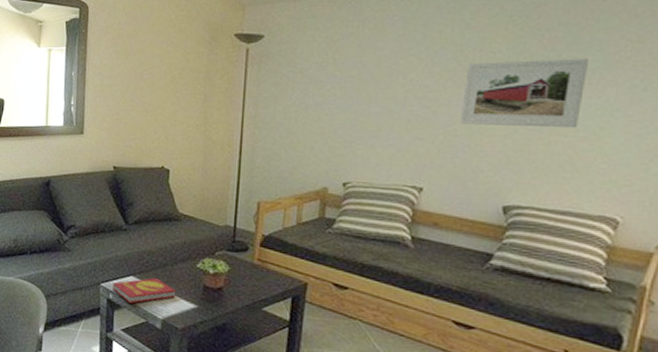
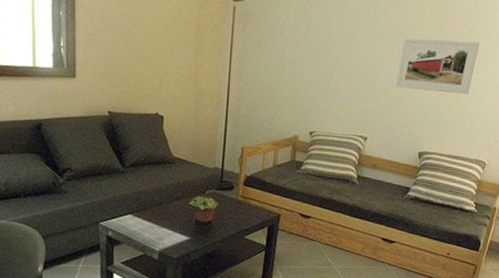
book: present [113,278,176,304] -> none [112,215,171,239]

